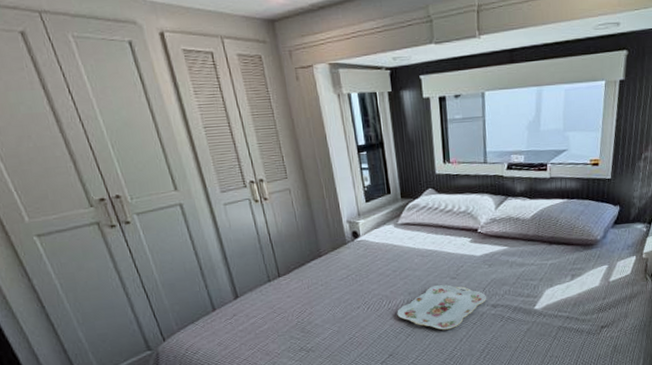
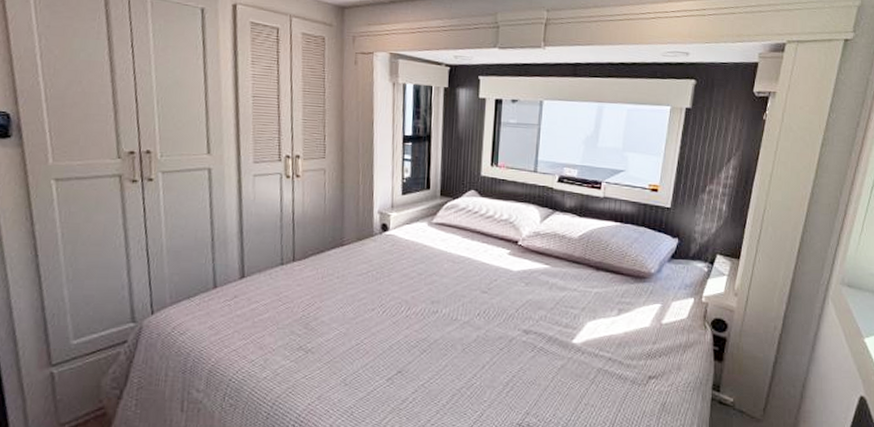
serving tray: present [397,284,487,330] -> none [414,298,519,352]

